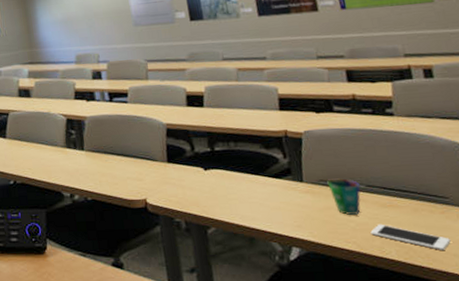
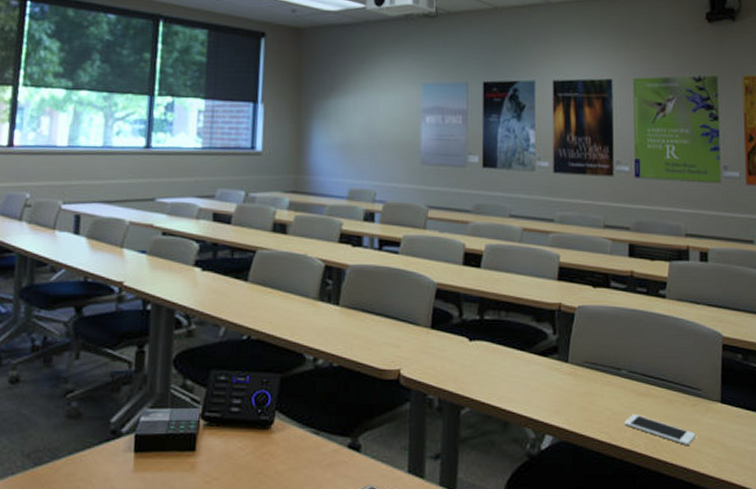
cup: present [327,178,361,215] -> none [592,361,622,402]

